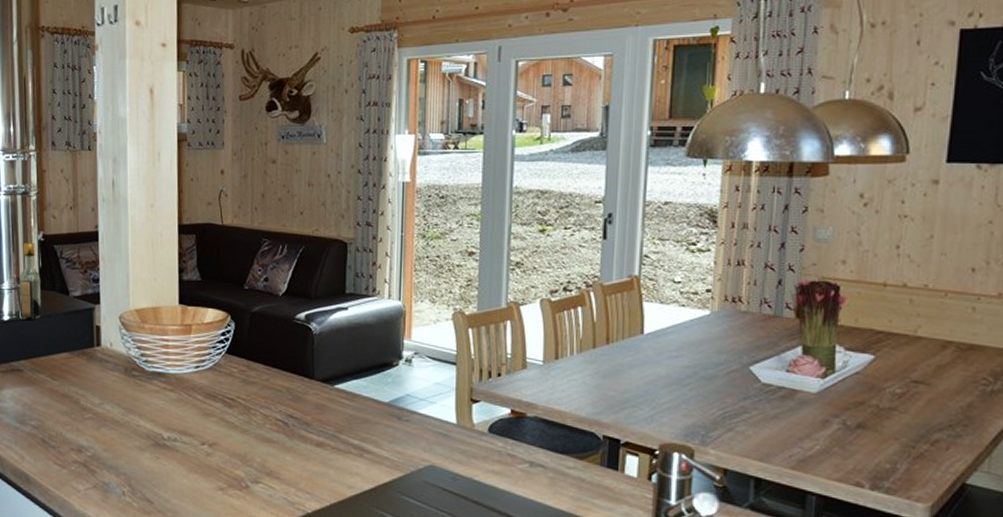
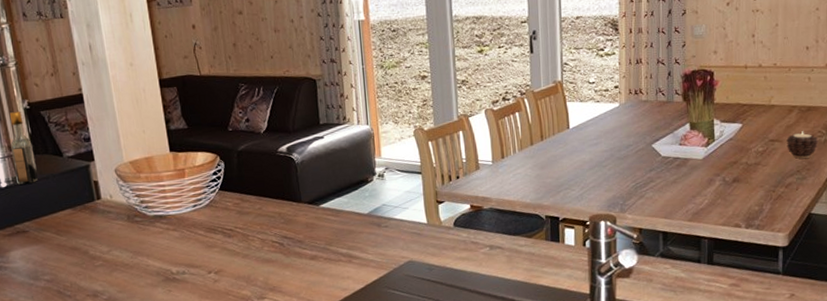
candle: none [935,375,982,412] -> present [786,131,819,159]

